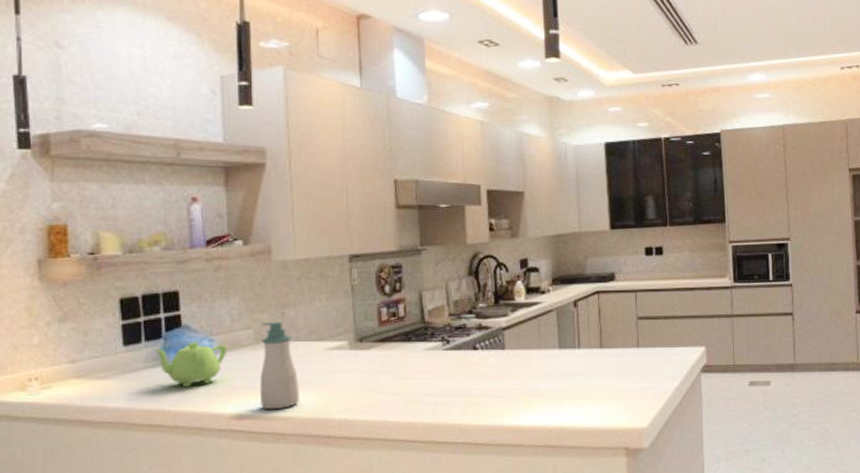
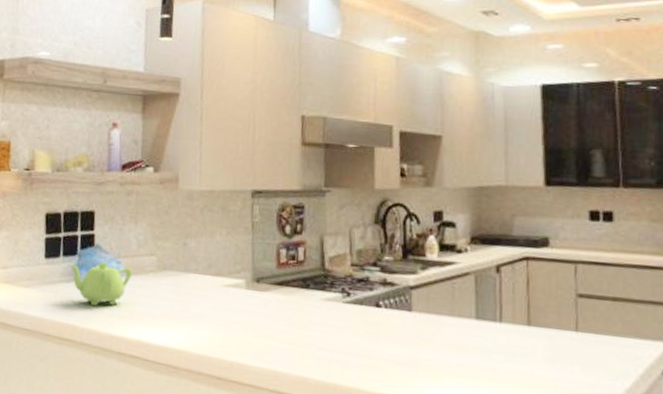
soap bottle: present [259,321,299,410] -> none [157,250,195,342]

